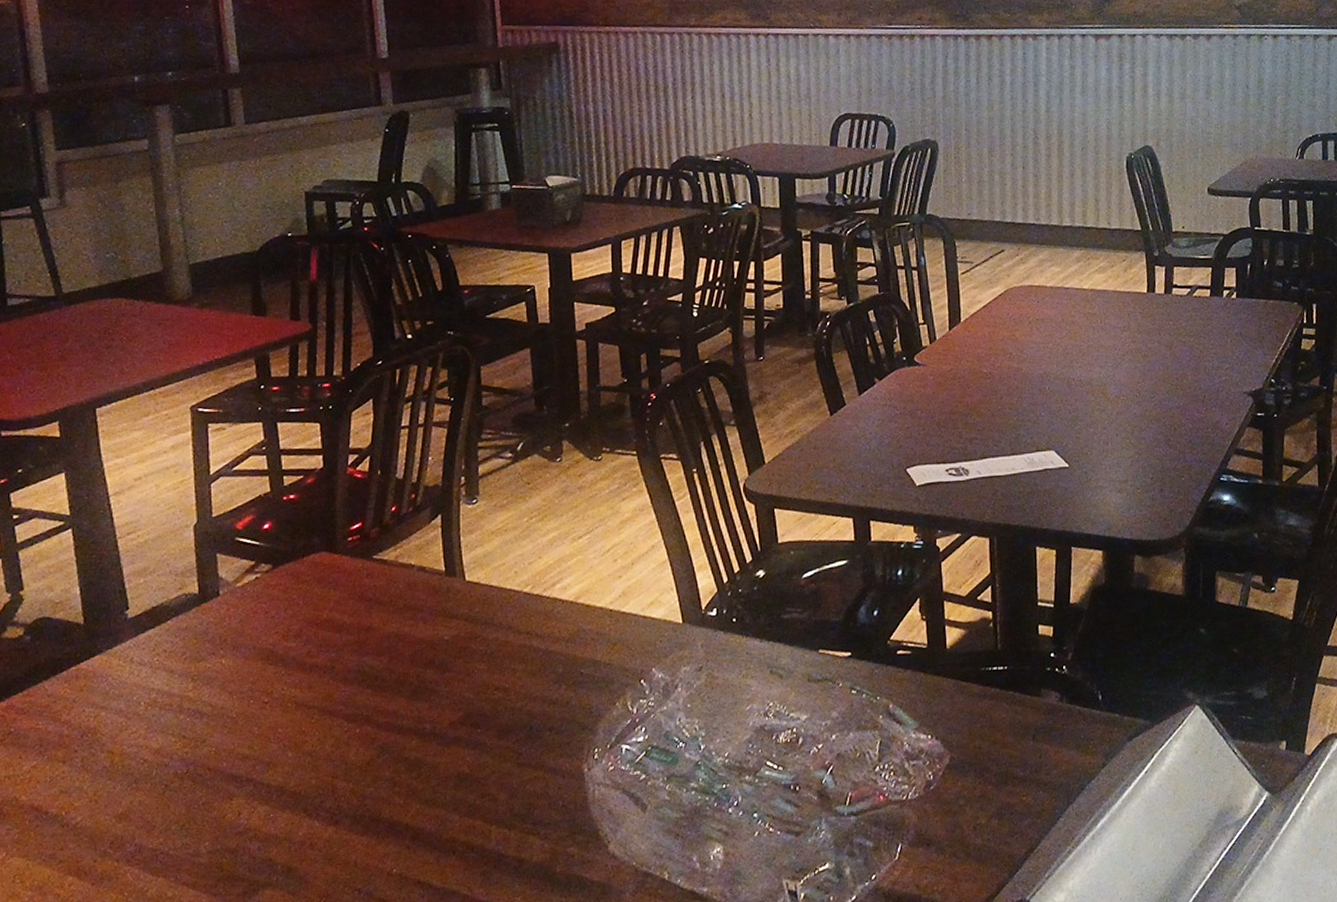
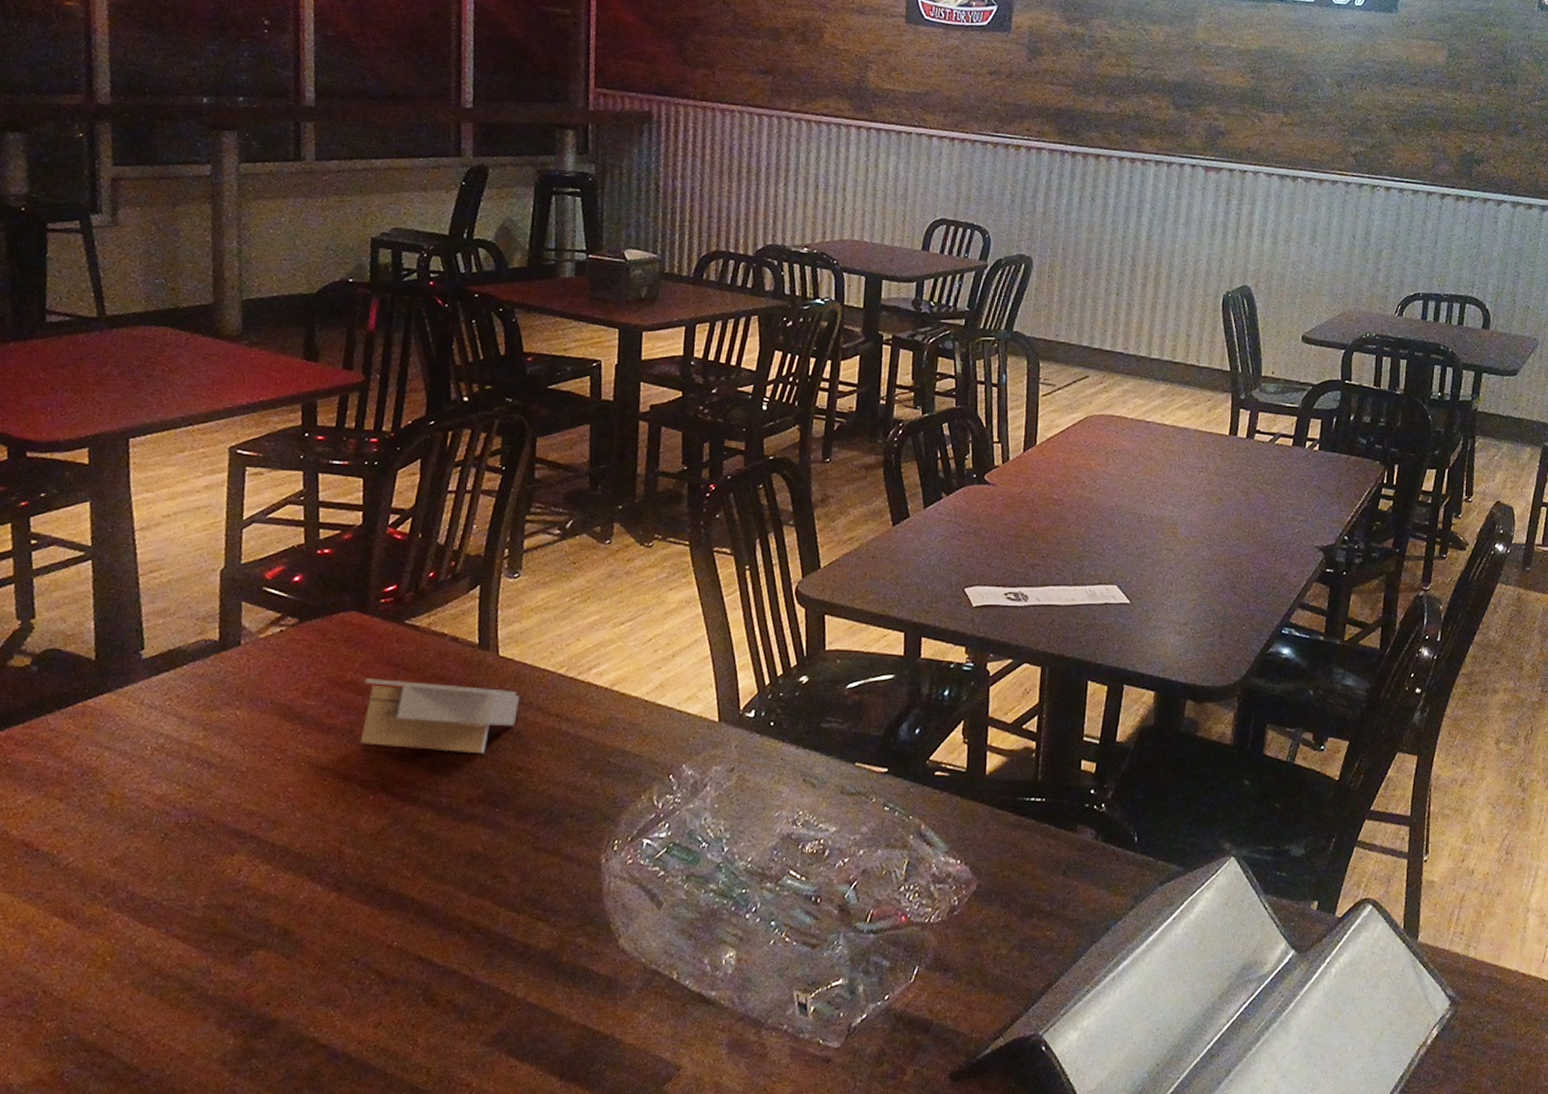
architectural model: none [340,613,489,680] -> present [360,678,519,754]

